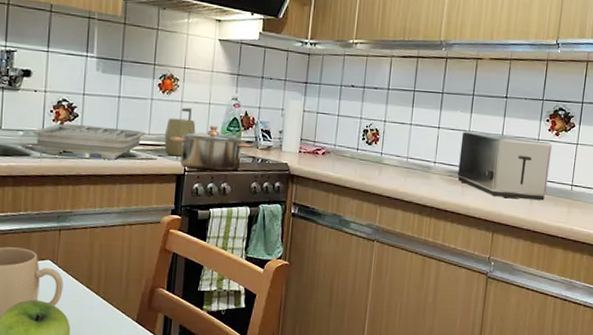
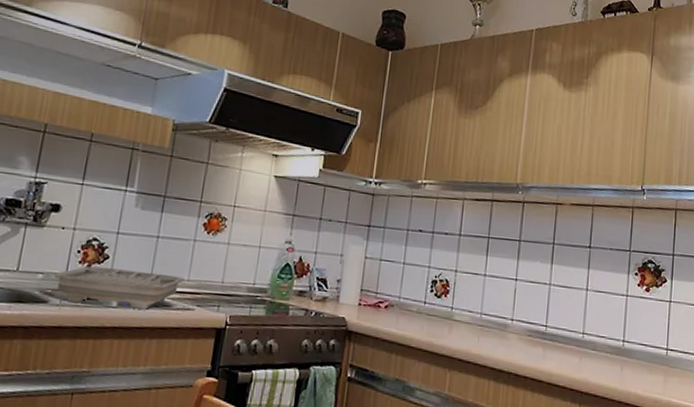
soap dispenser: present [164,107,196,157] -> none [204,250,243,307]
cooking pot: present [170,126,255,172] -> none [212,272,308,326]
toaster: present [457,131,553,201] -> none [538,284,643,367]

